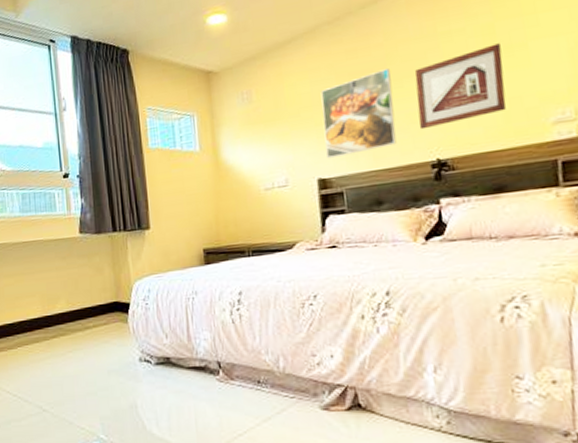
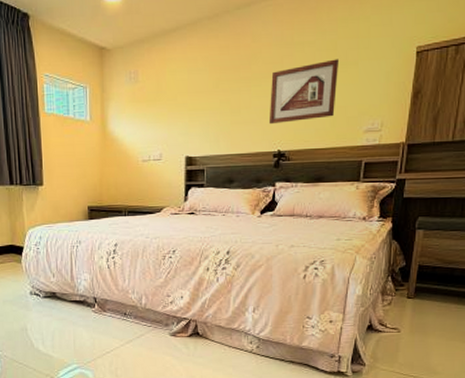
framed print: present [320,69,397,159] -> none [195,68,253,141]

